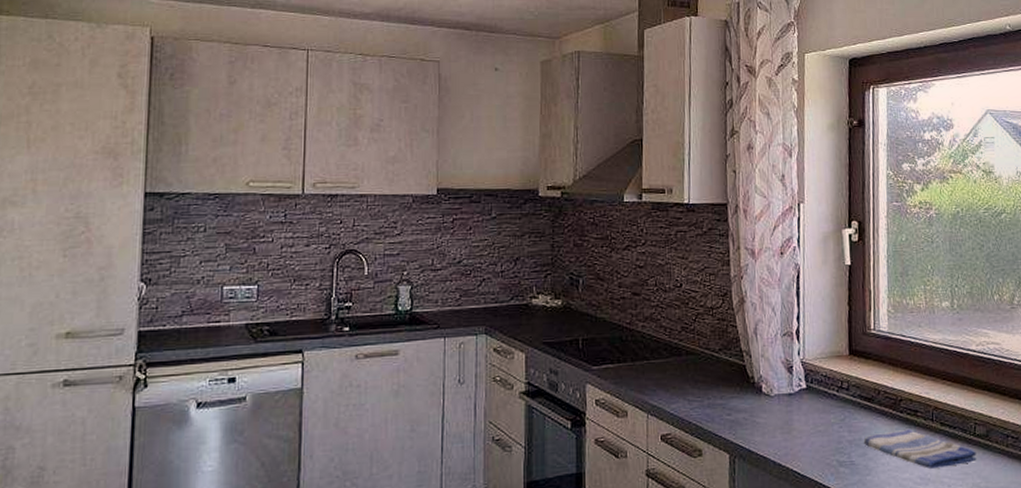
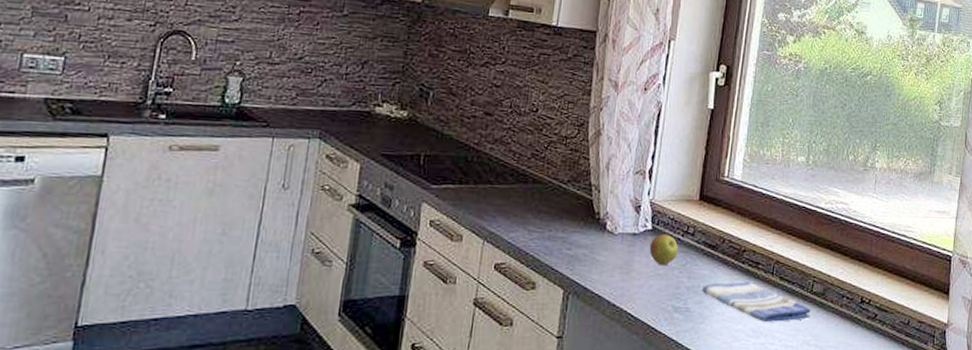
apple: none [806,391,836,423] -> present [649,234,679,266]

